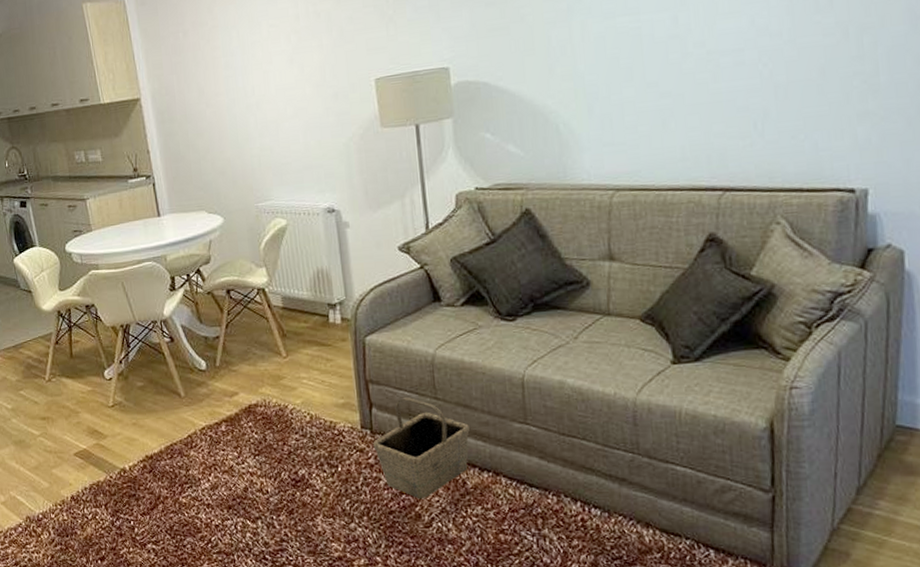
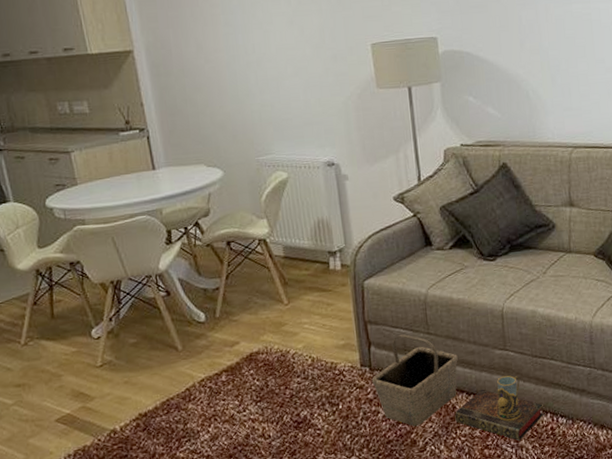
book: none [465,465,573,528] -> present [454,389,544,440]
mug: none [514,454,545,506] -> present [496,375,522,422]

